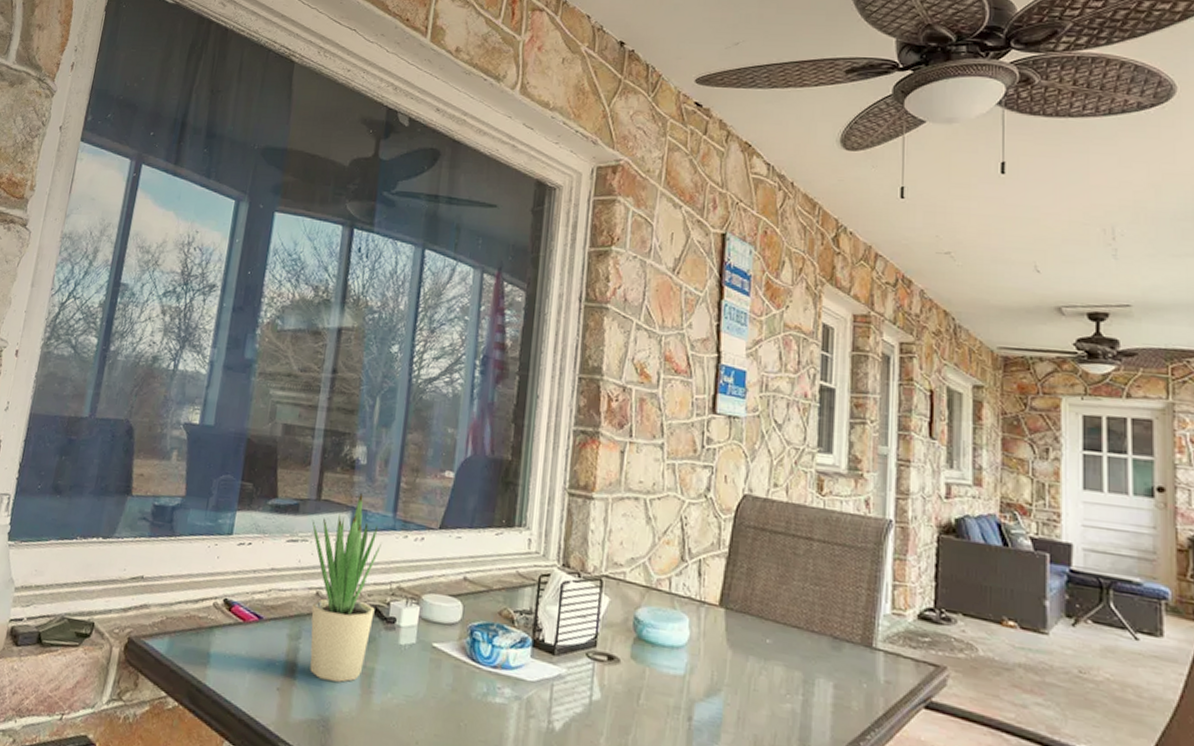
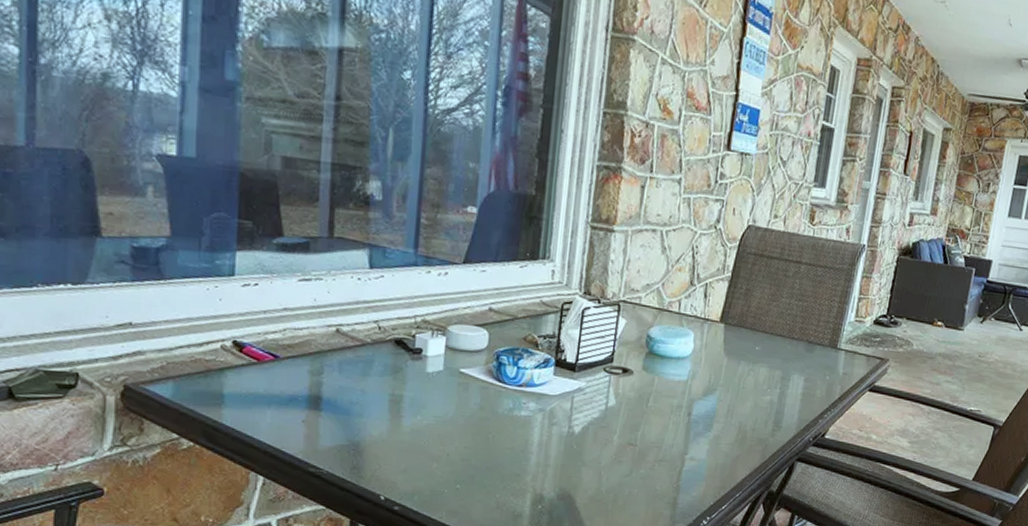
potted plant: present [310,493,381,682] -> none [325,230,403,410]

